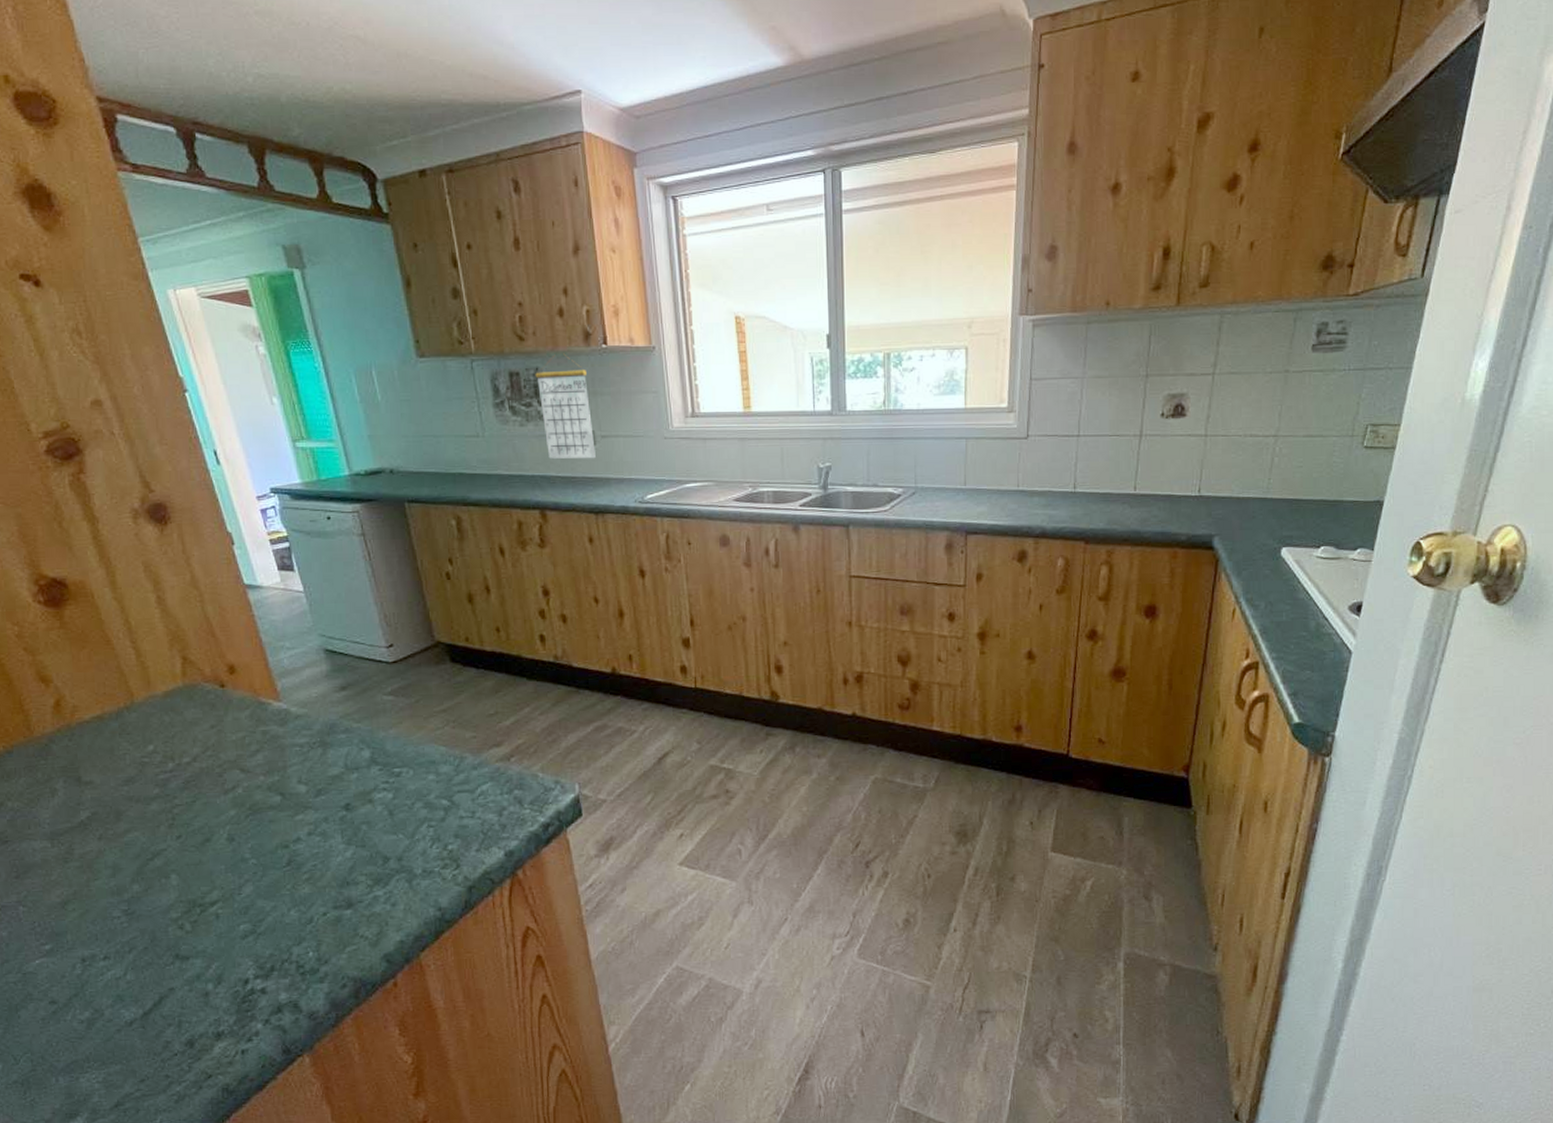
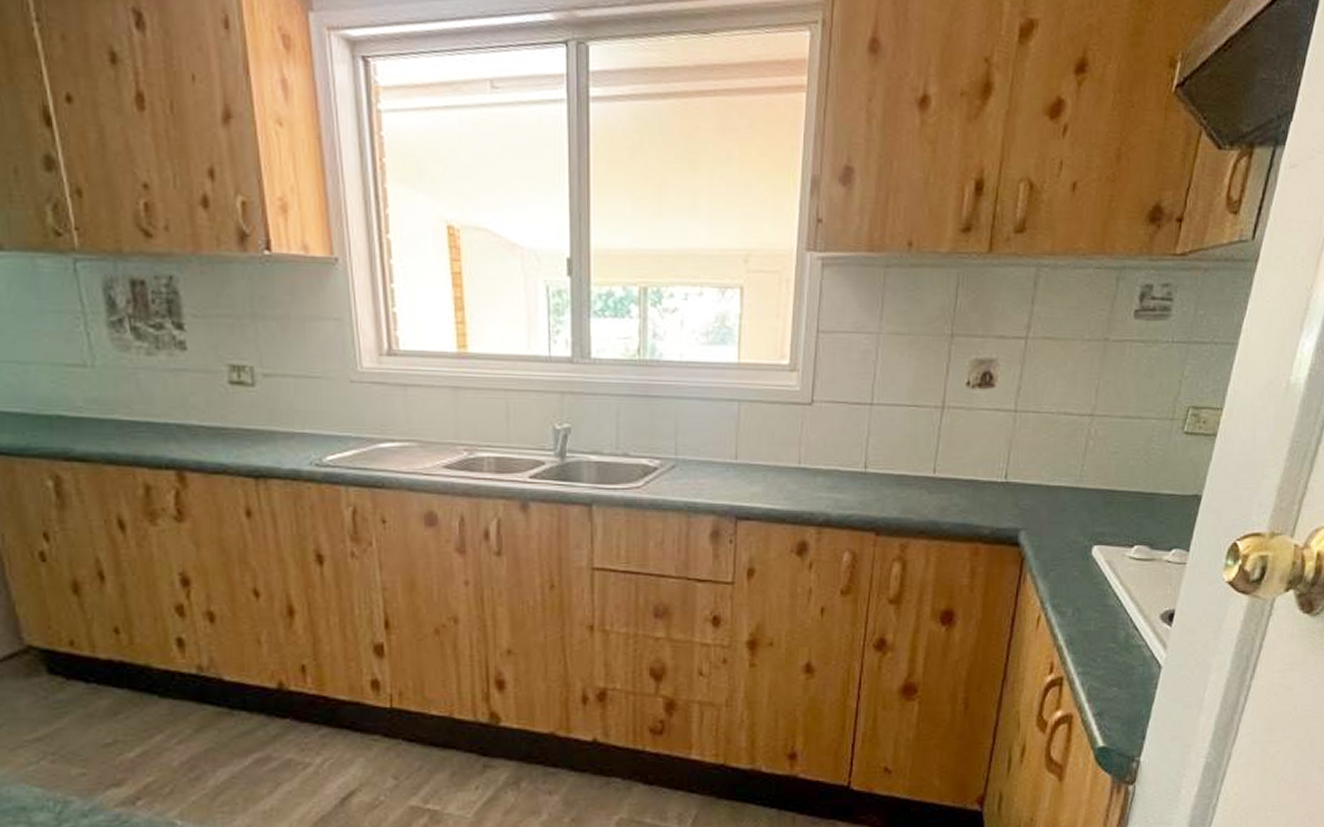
calendar: present [535,353,596,459] -> none [168,258,255,405]

